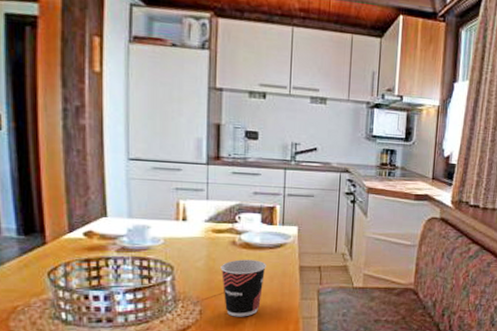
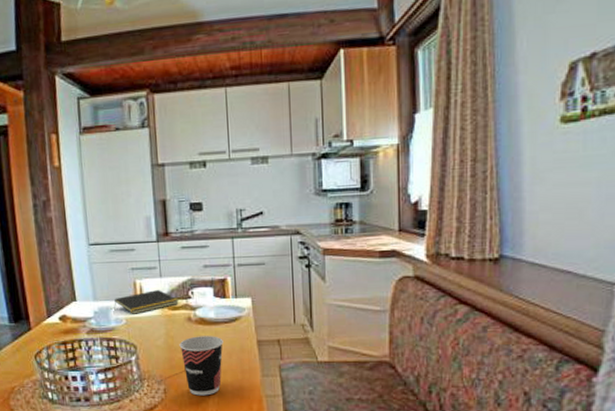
notepad: none [152,211,224,235] -> present [114,289,179,314]

